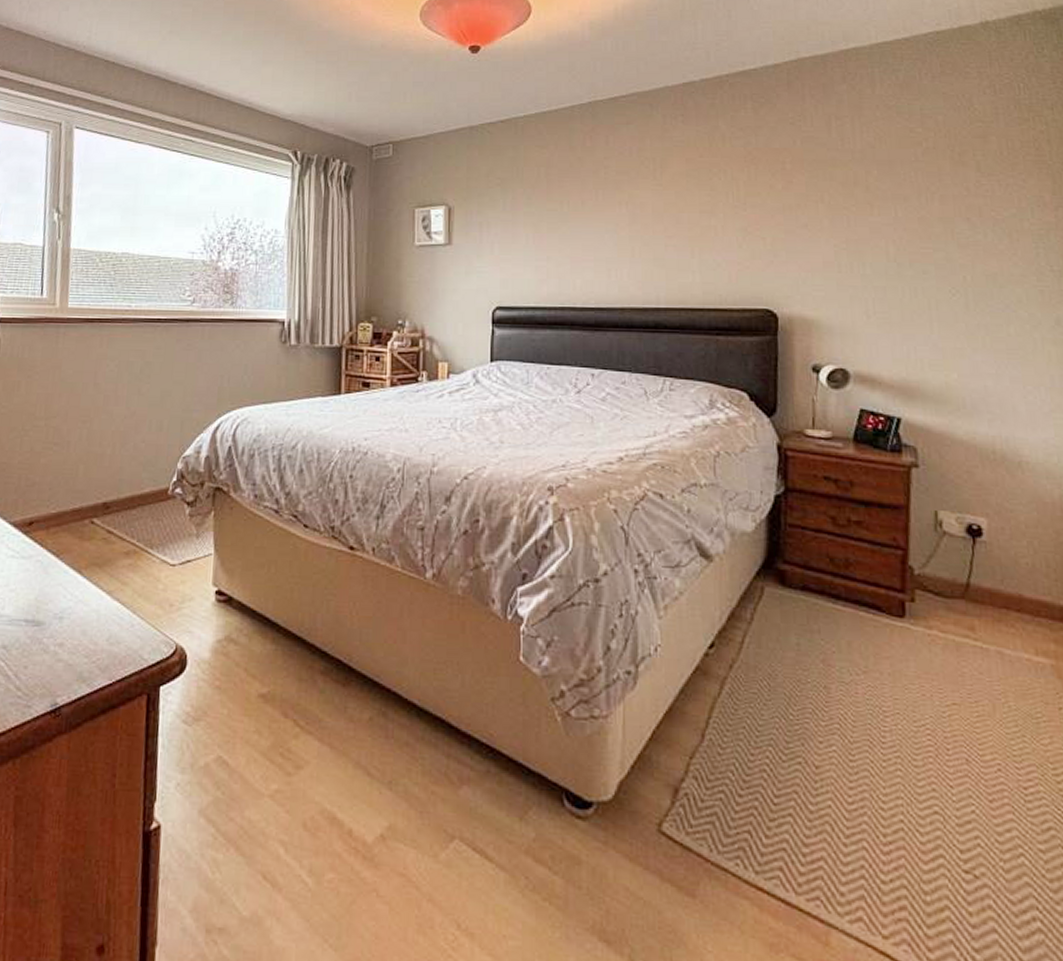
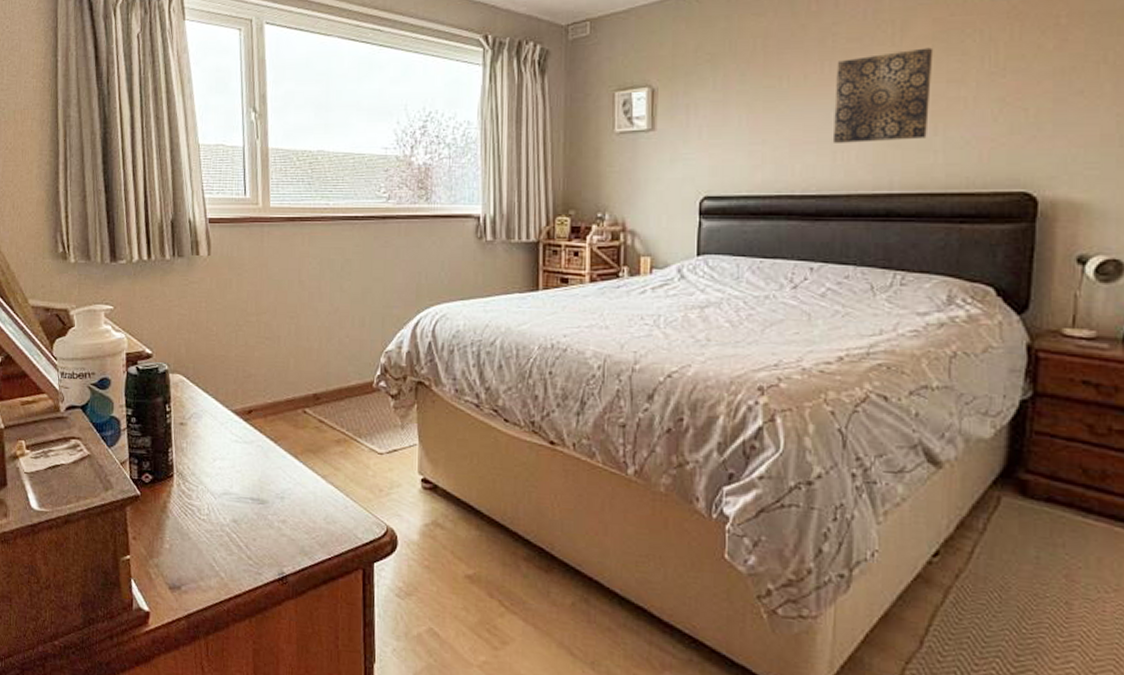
wall art: none [607,183,688,262] -> present [832,47,934,143]

